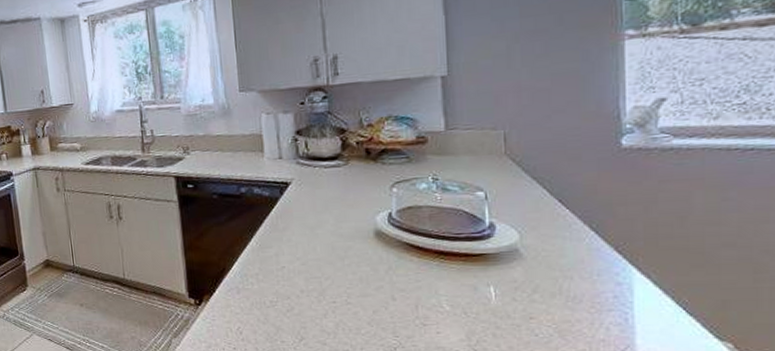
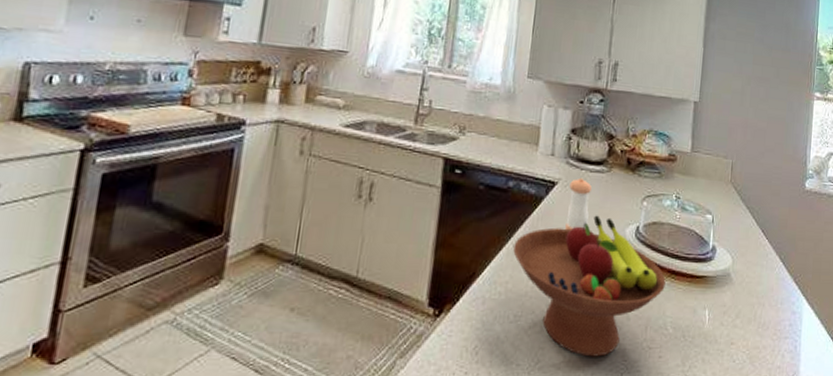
fruit bowl: none [257,207,434,334] -> present [513,215,666,357]
pepper shaker: none [304,174,331,224] -> present [565,177,593,230]

